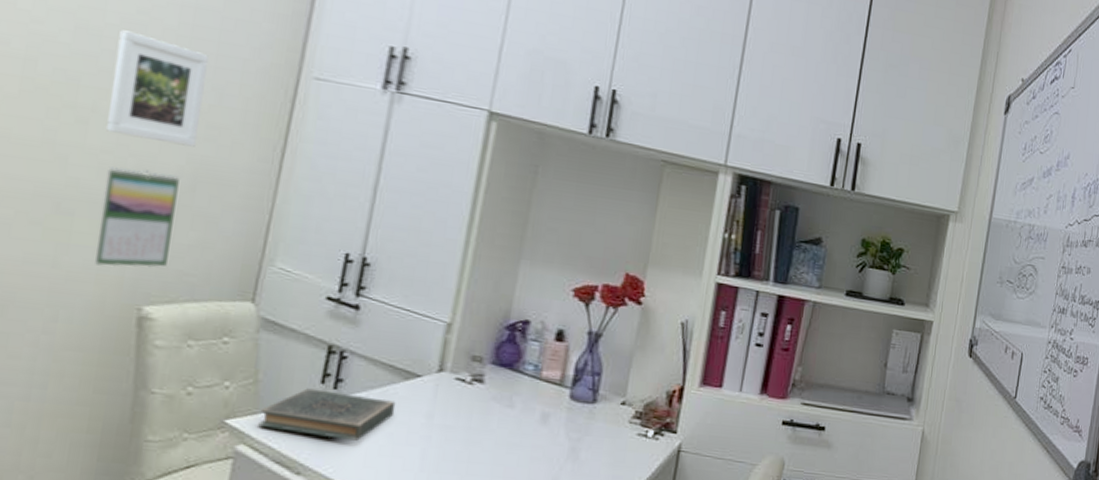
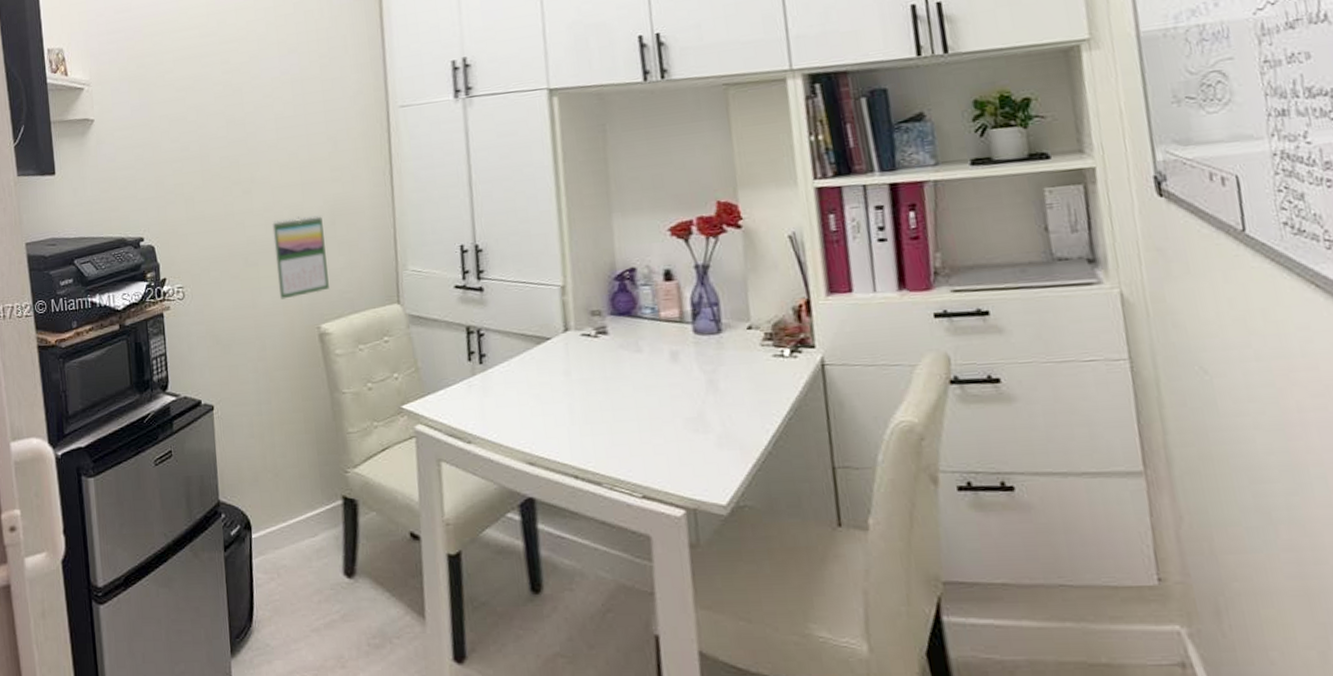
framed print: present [106,30,209,147] -> none [256,113,327,195]
book: present [258,388,396,441] -> none [426,365,536,407]

